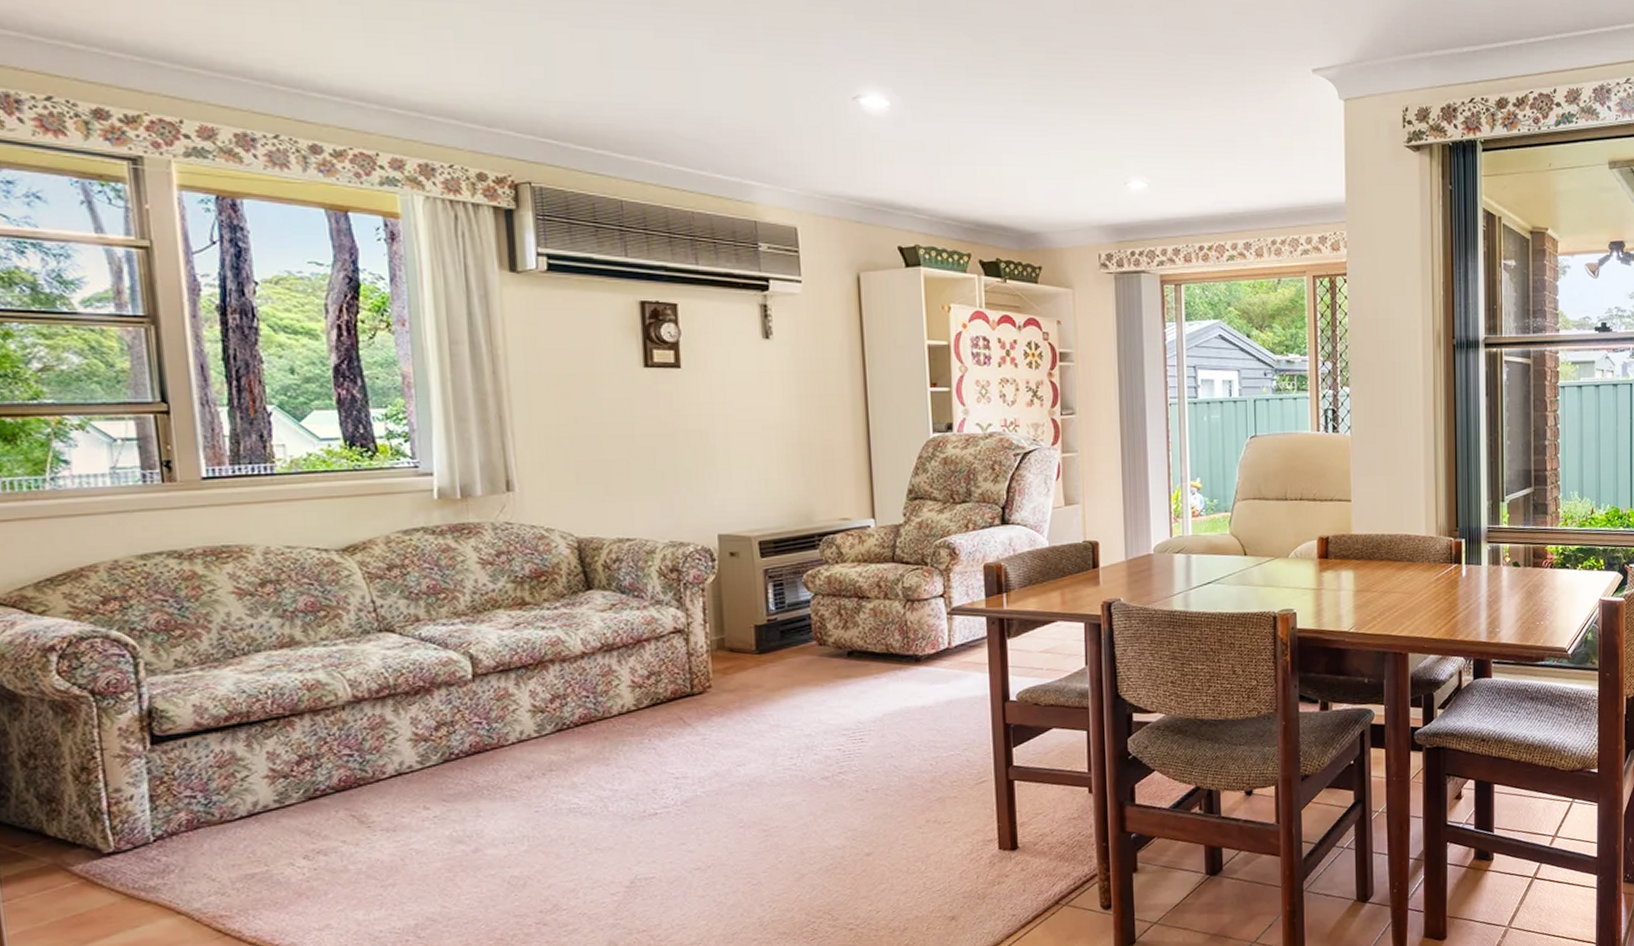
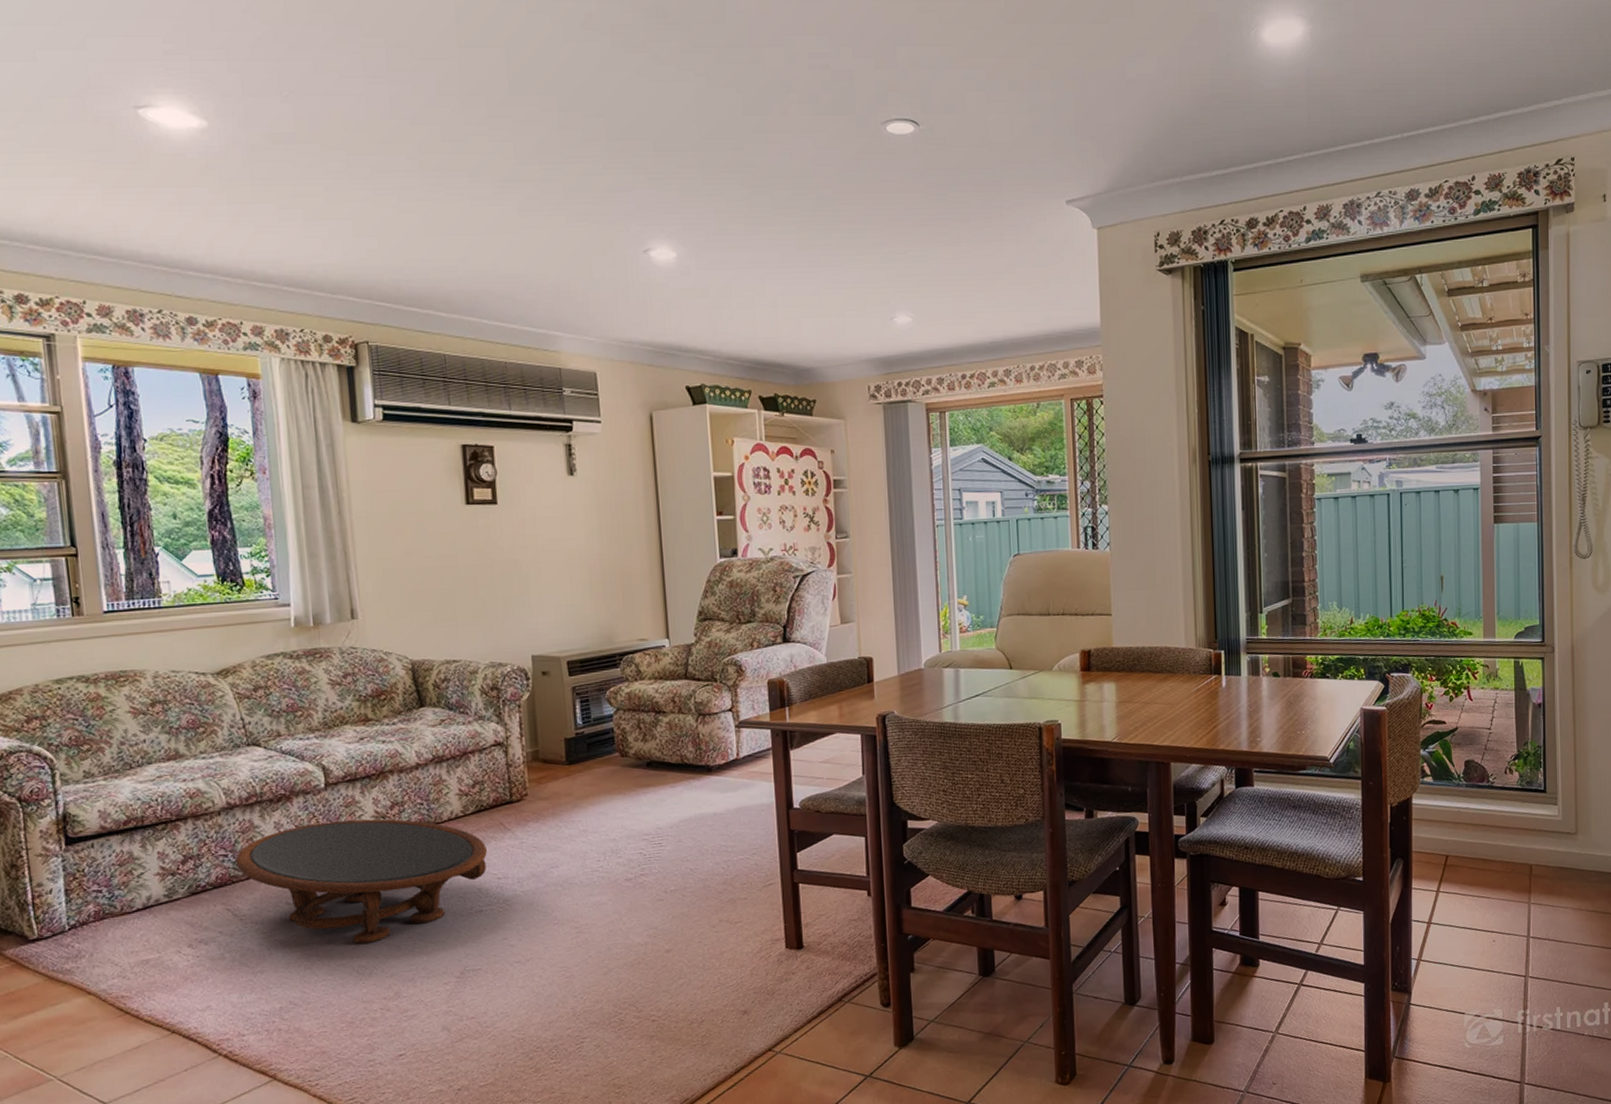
coffee table: none [362,713,664,852] -> present [235,819,488,944]

